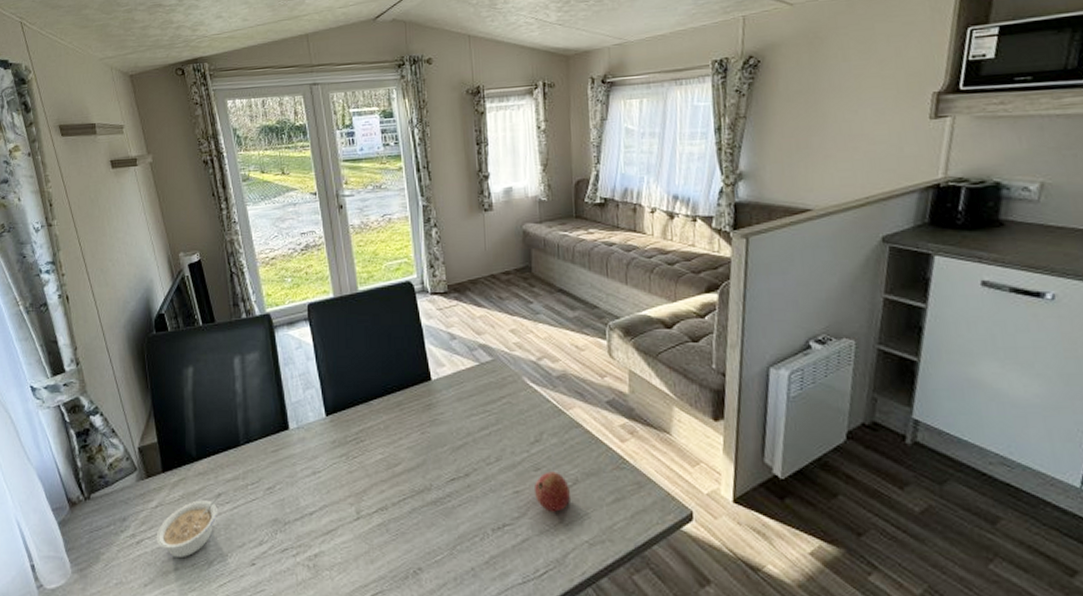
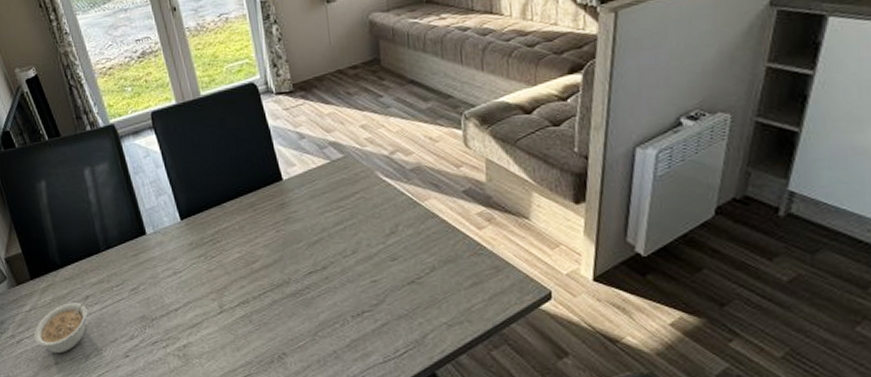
fruit: present [535,471,572,512] -> none [392,260,429,298]

